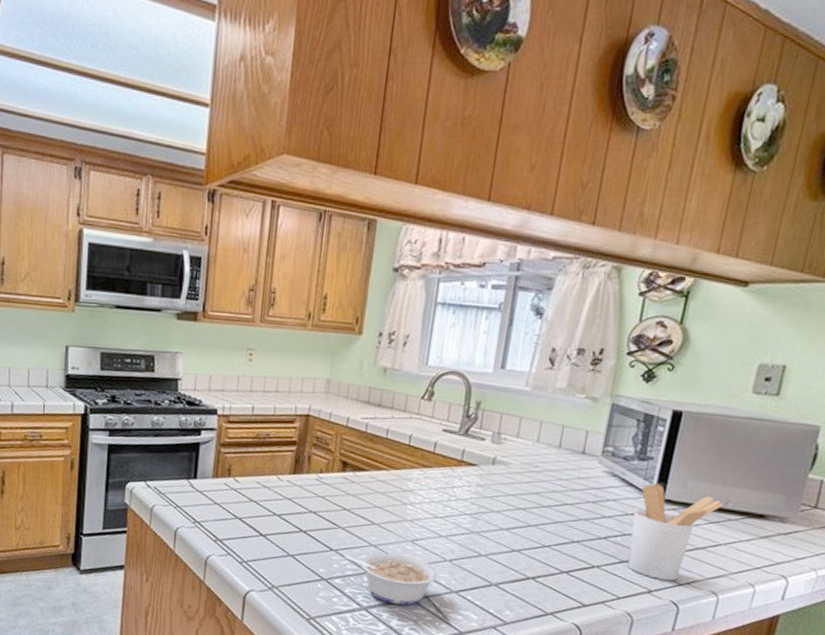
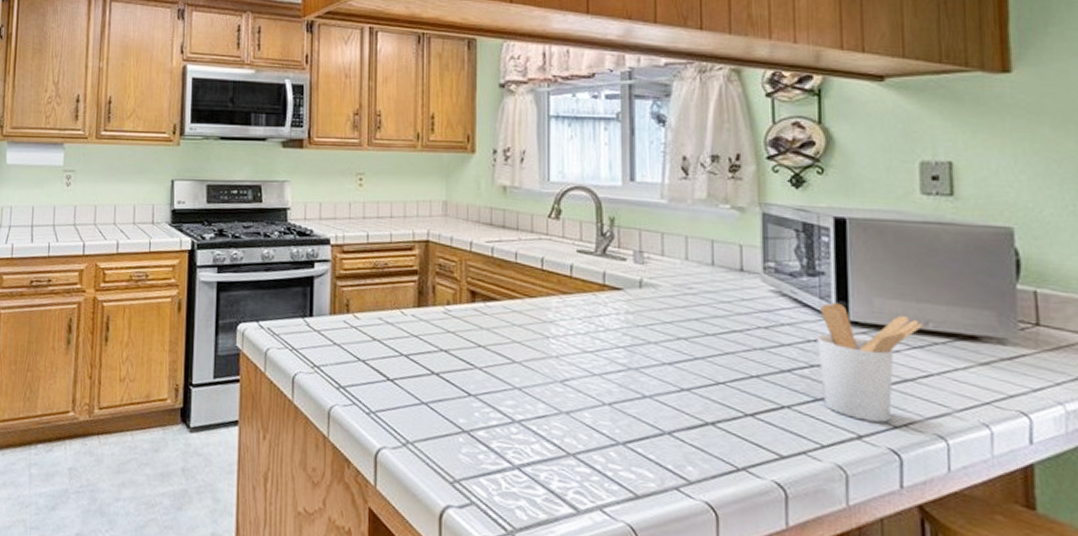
legume: present [344,552,439,605] -> none [486,396,599,462]

